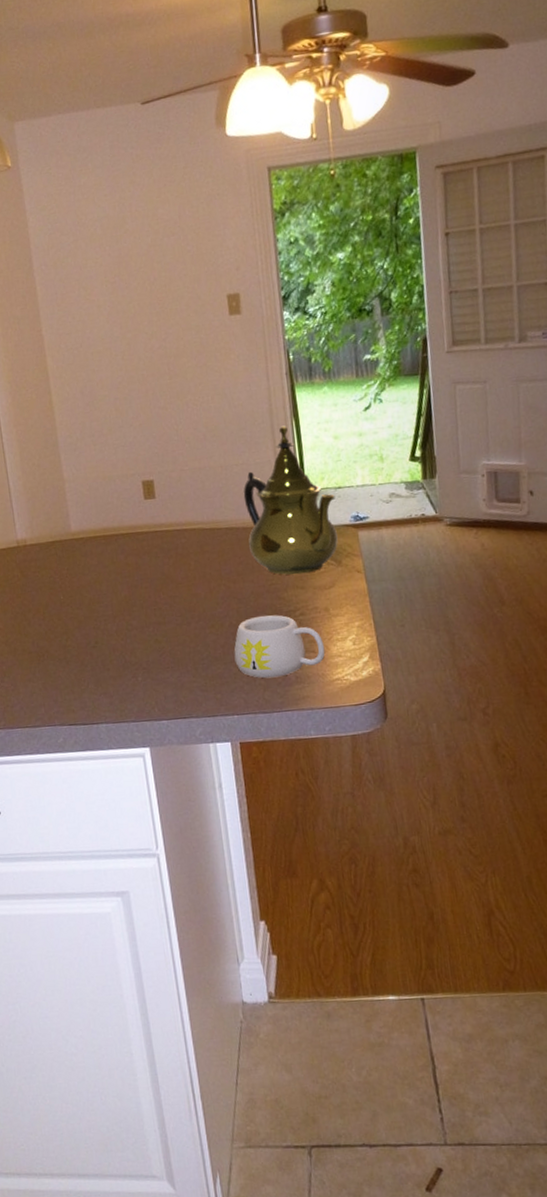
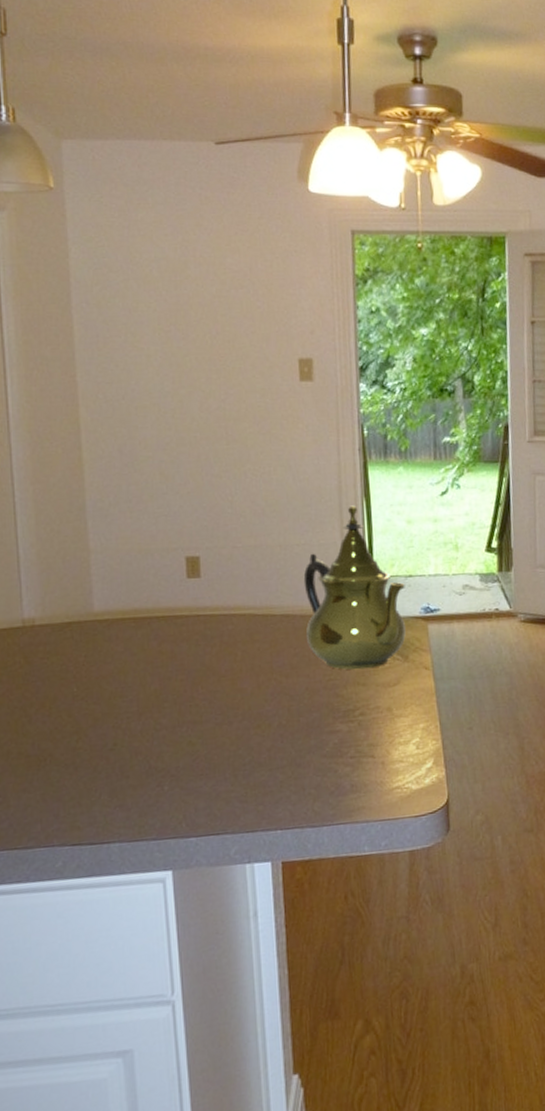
mug: present [234,615,325,679] -> none [281,714,386,787]

